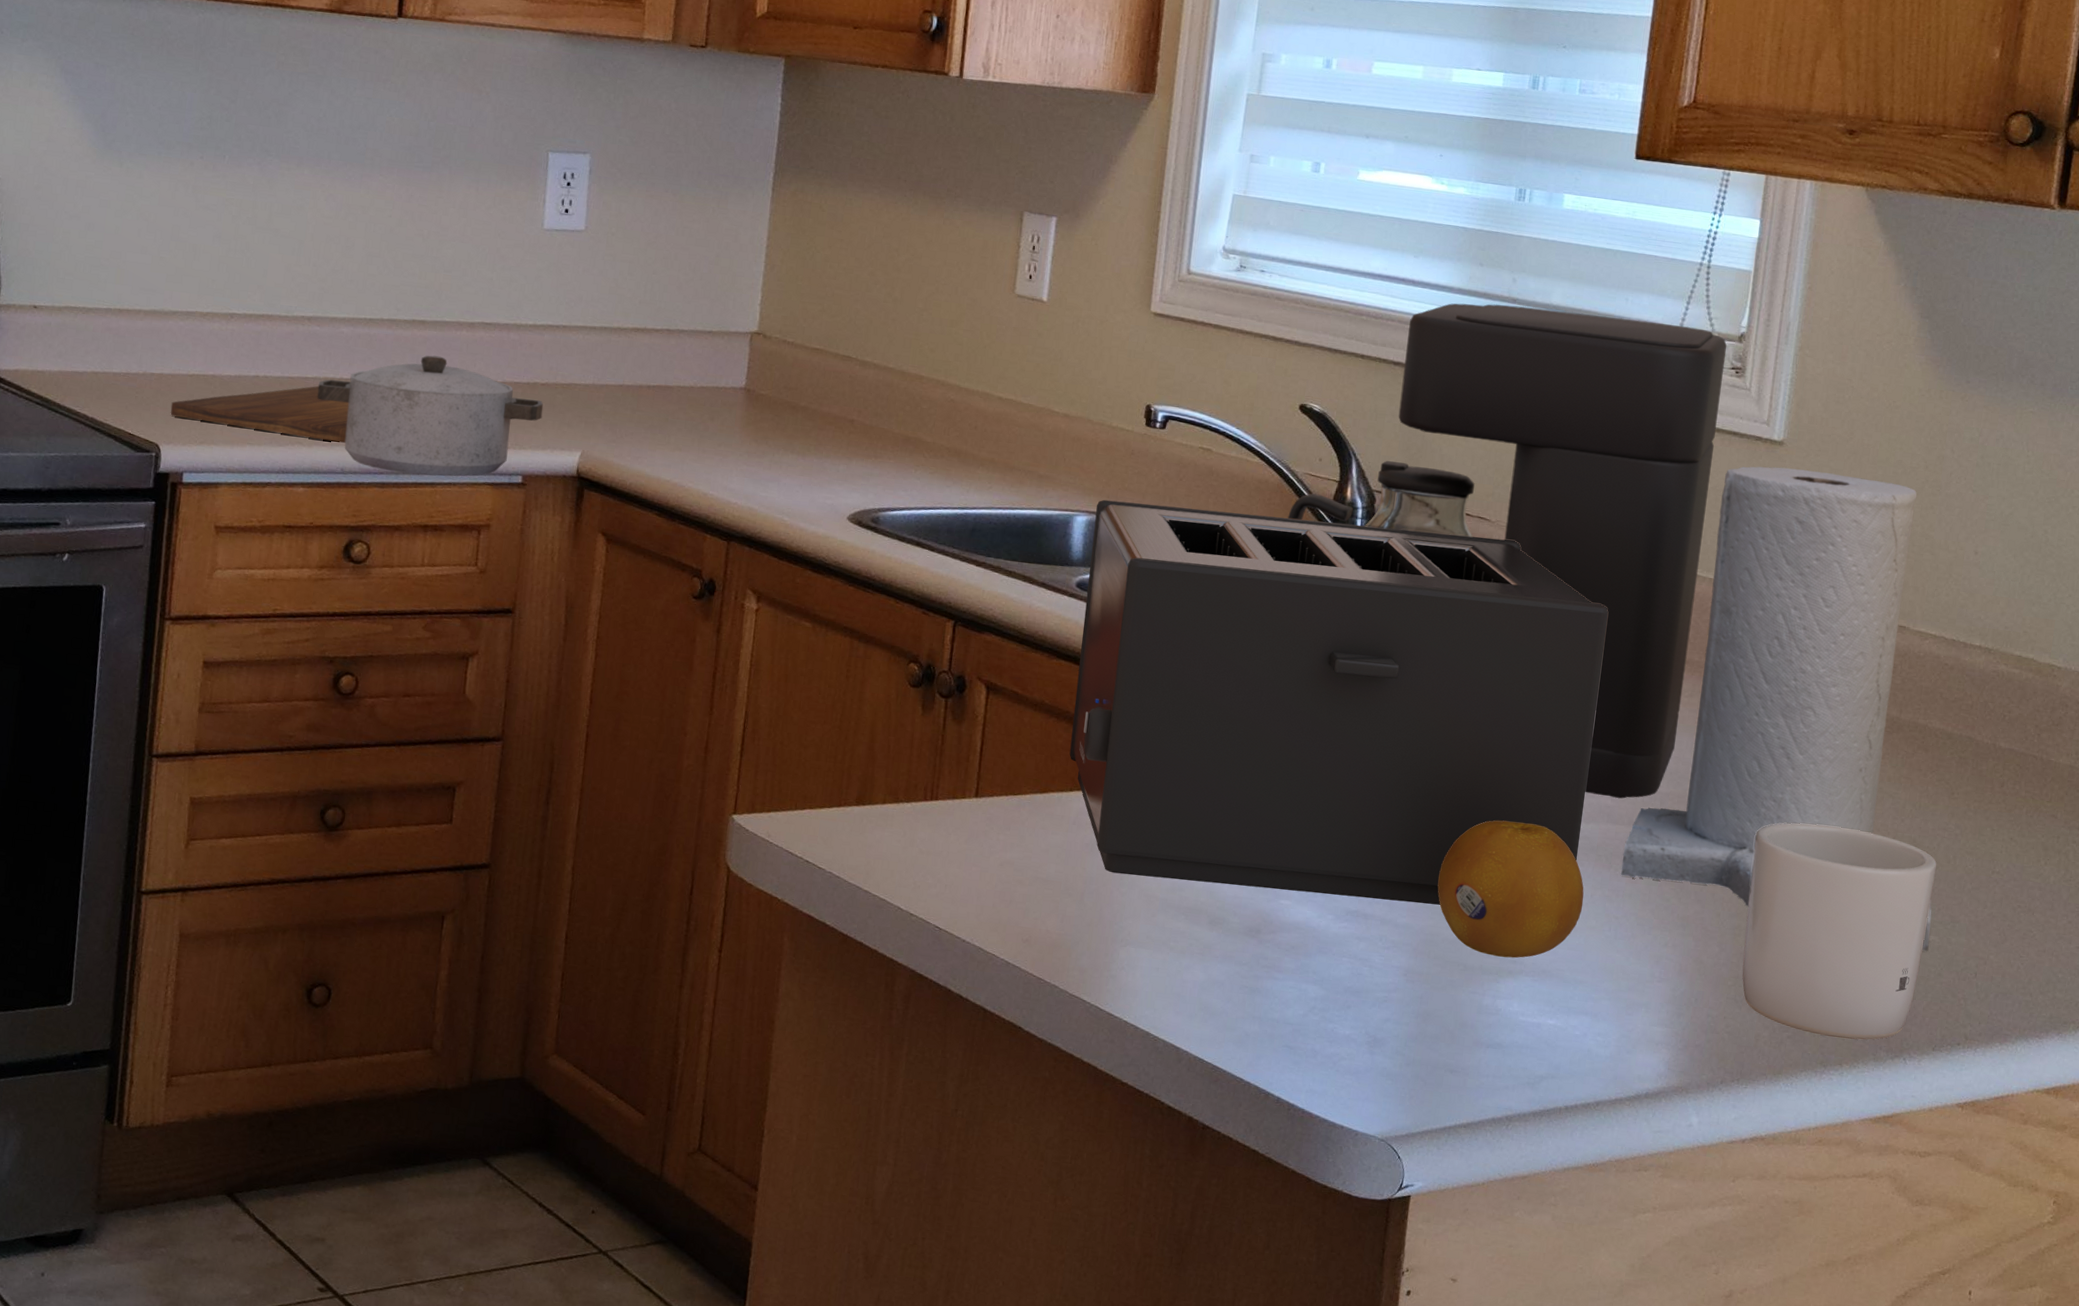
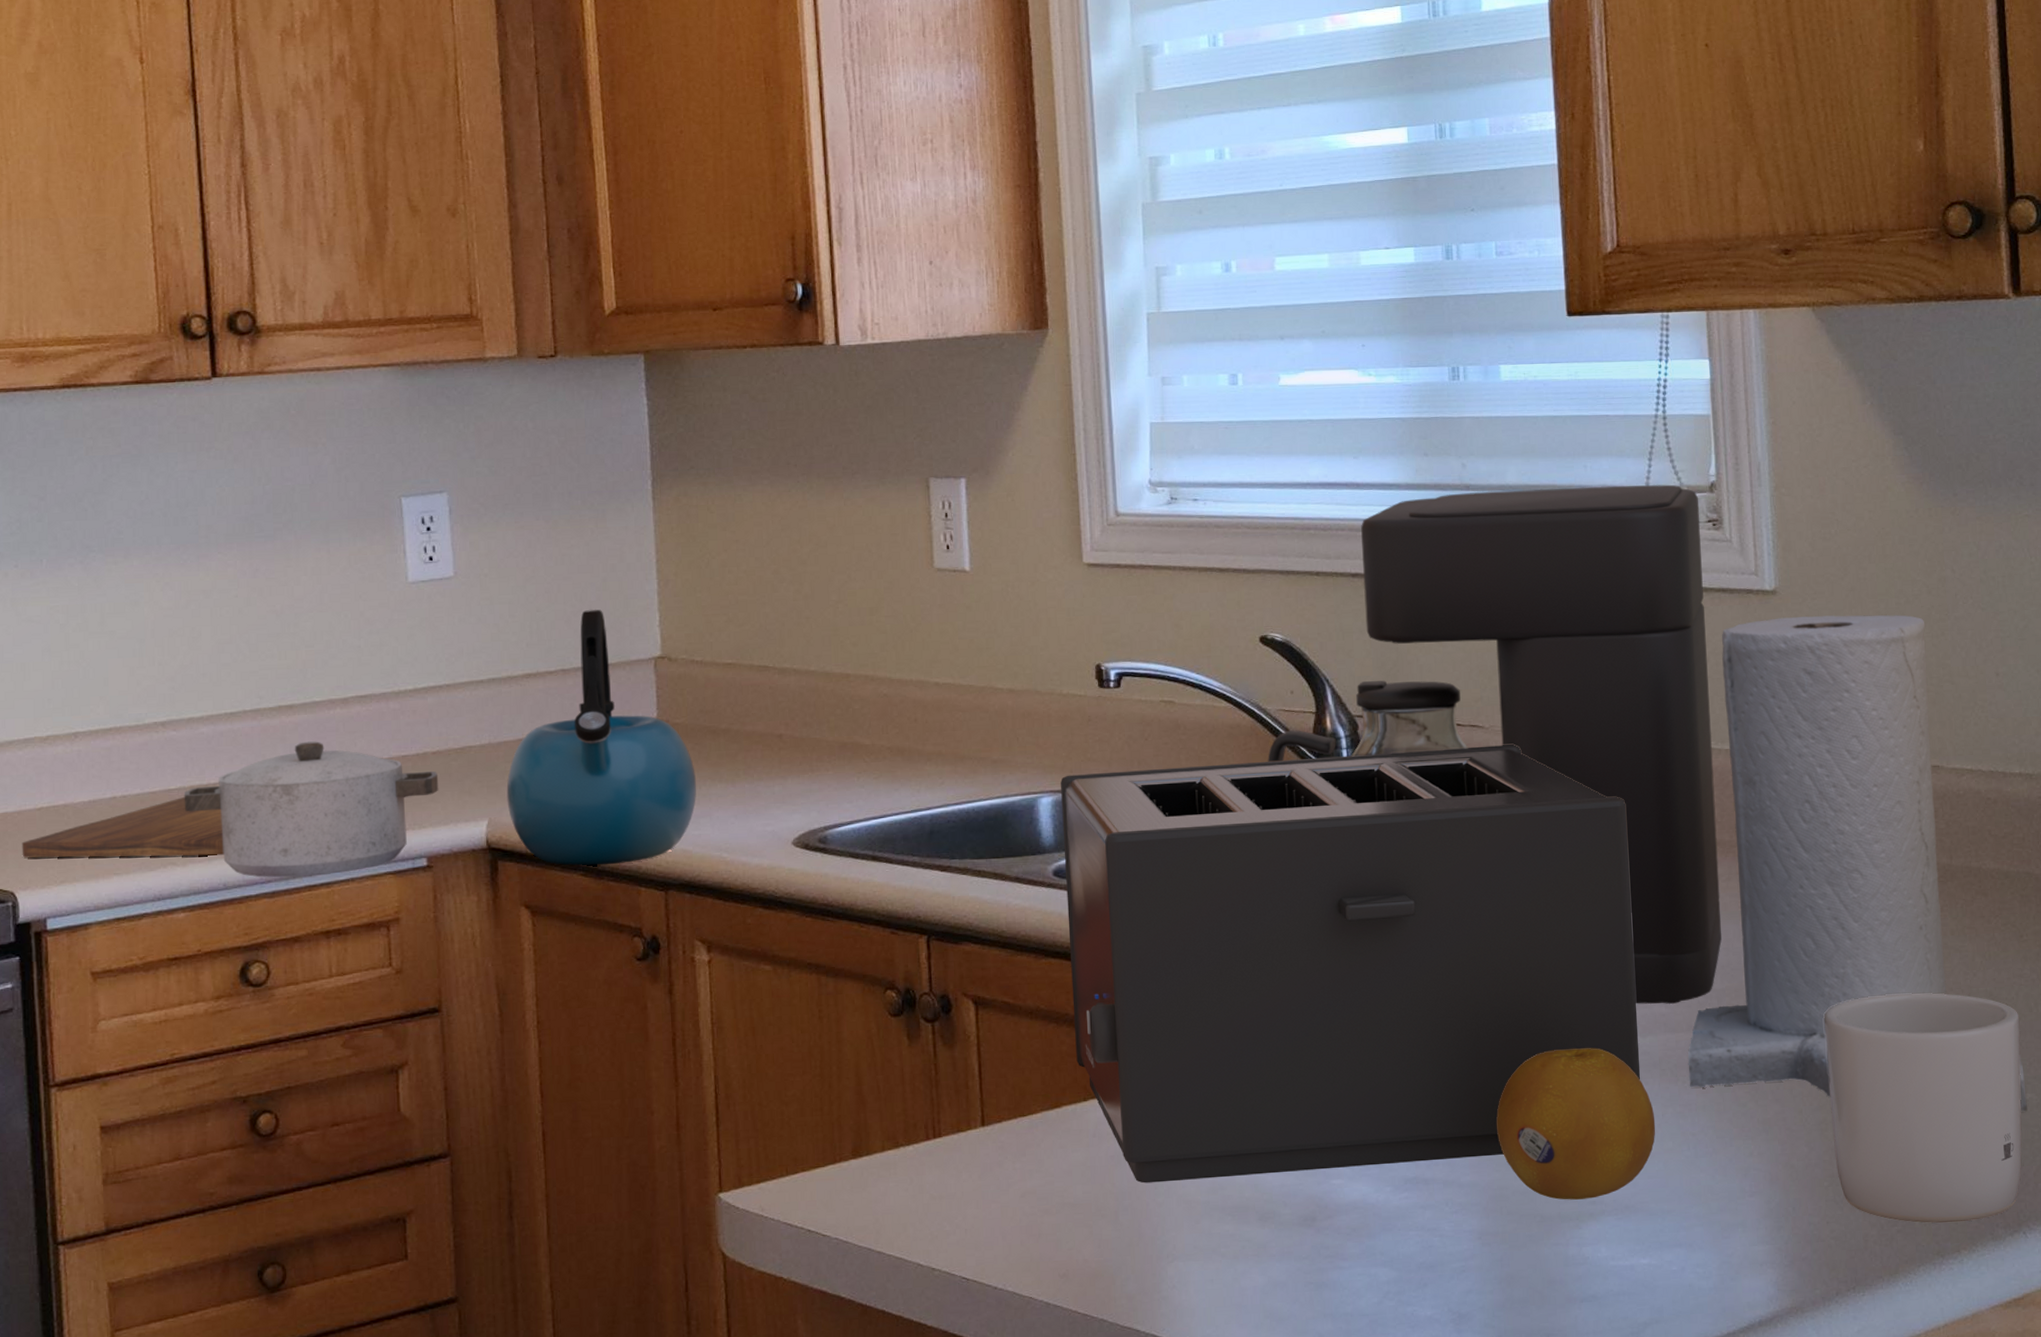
kettle: none [600,280,772,511] -> present [506,610,697,866]

